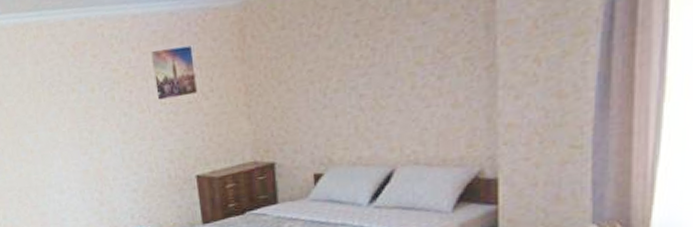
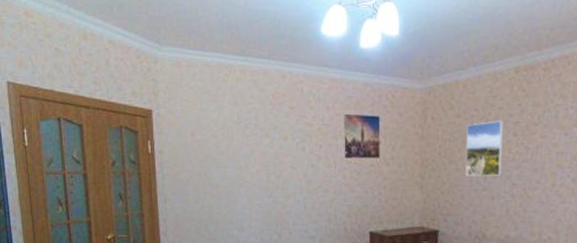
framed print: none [295,23,345,96] -> present [465,121,503,177]

